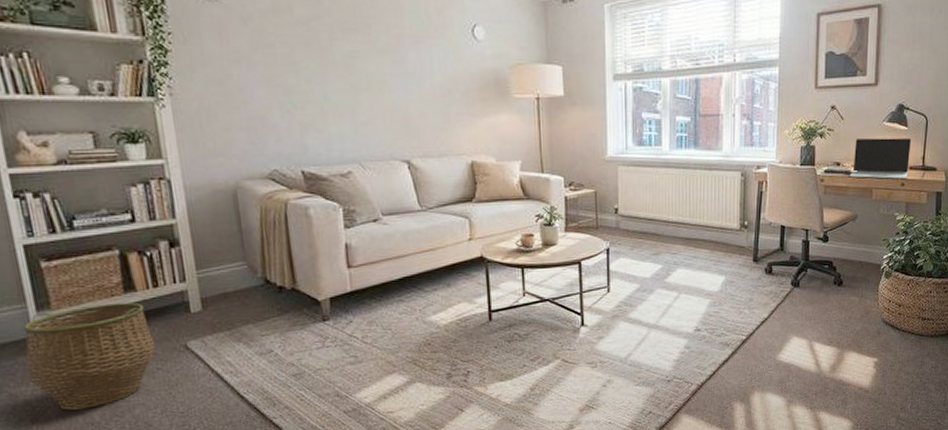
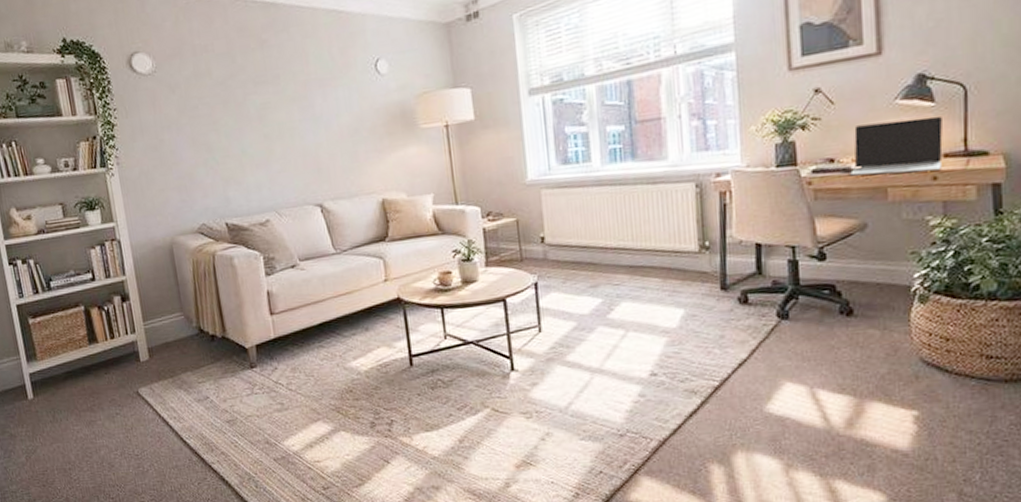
basket: present [23,302,156,410] -> none [18,353,114,450]

